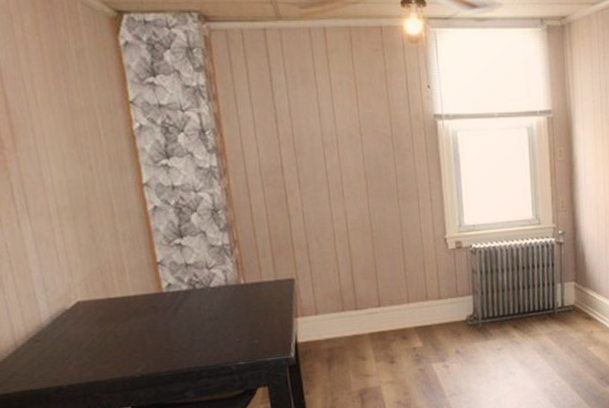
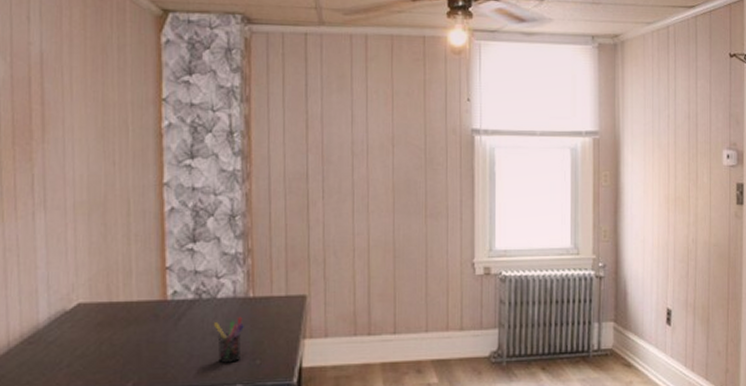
pen holder: none [211,302,241,345] -> present [214,316,244,363]

